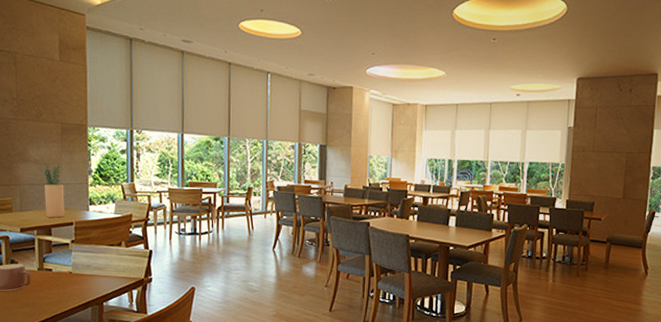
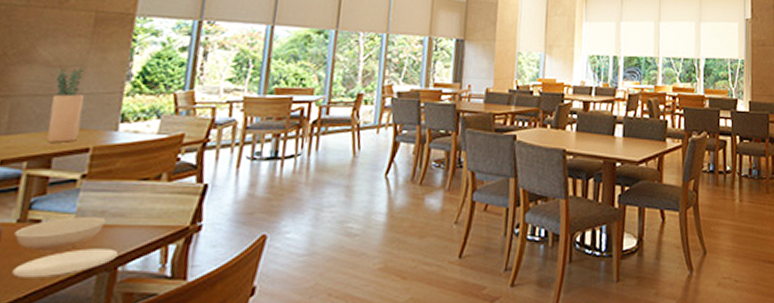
bowl: none [38,268,91,291] -> present [14,216,107,252]
plate: none [41,289,102,307] -> present [12,248,119,278]

